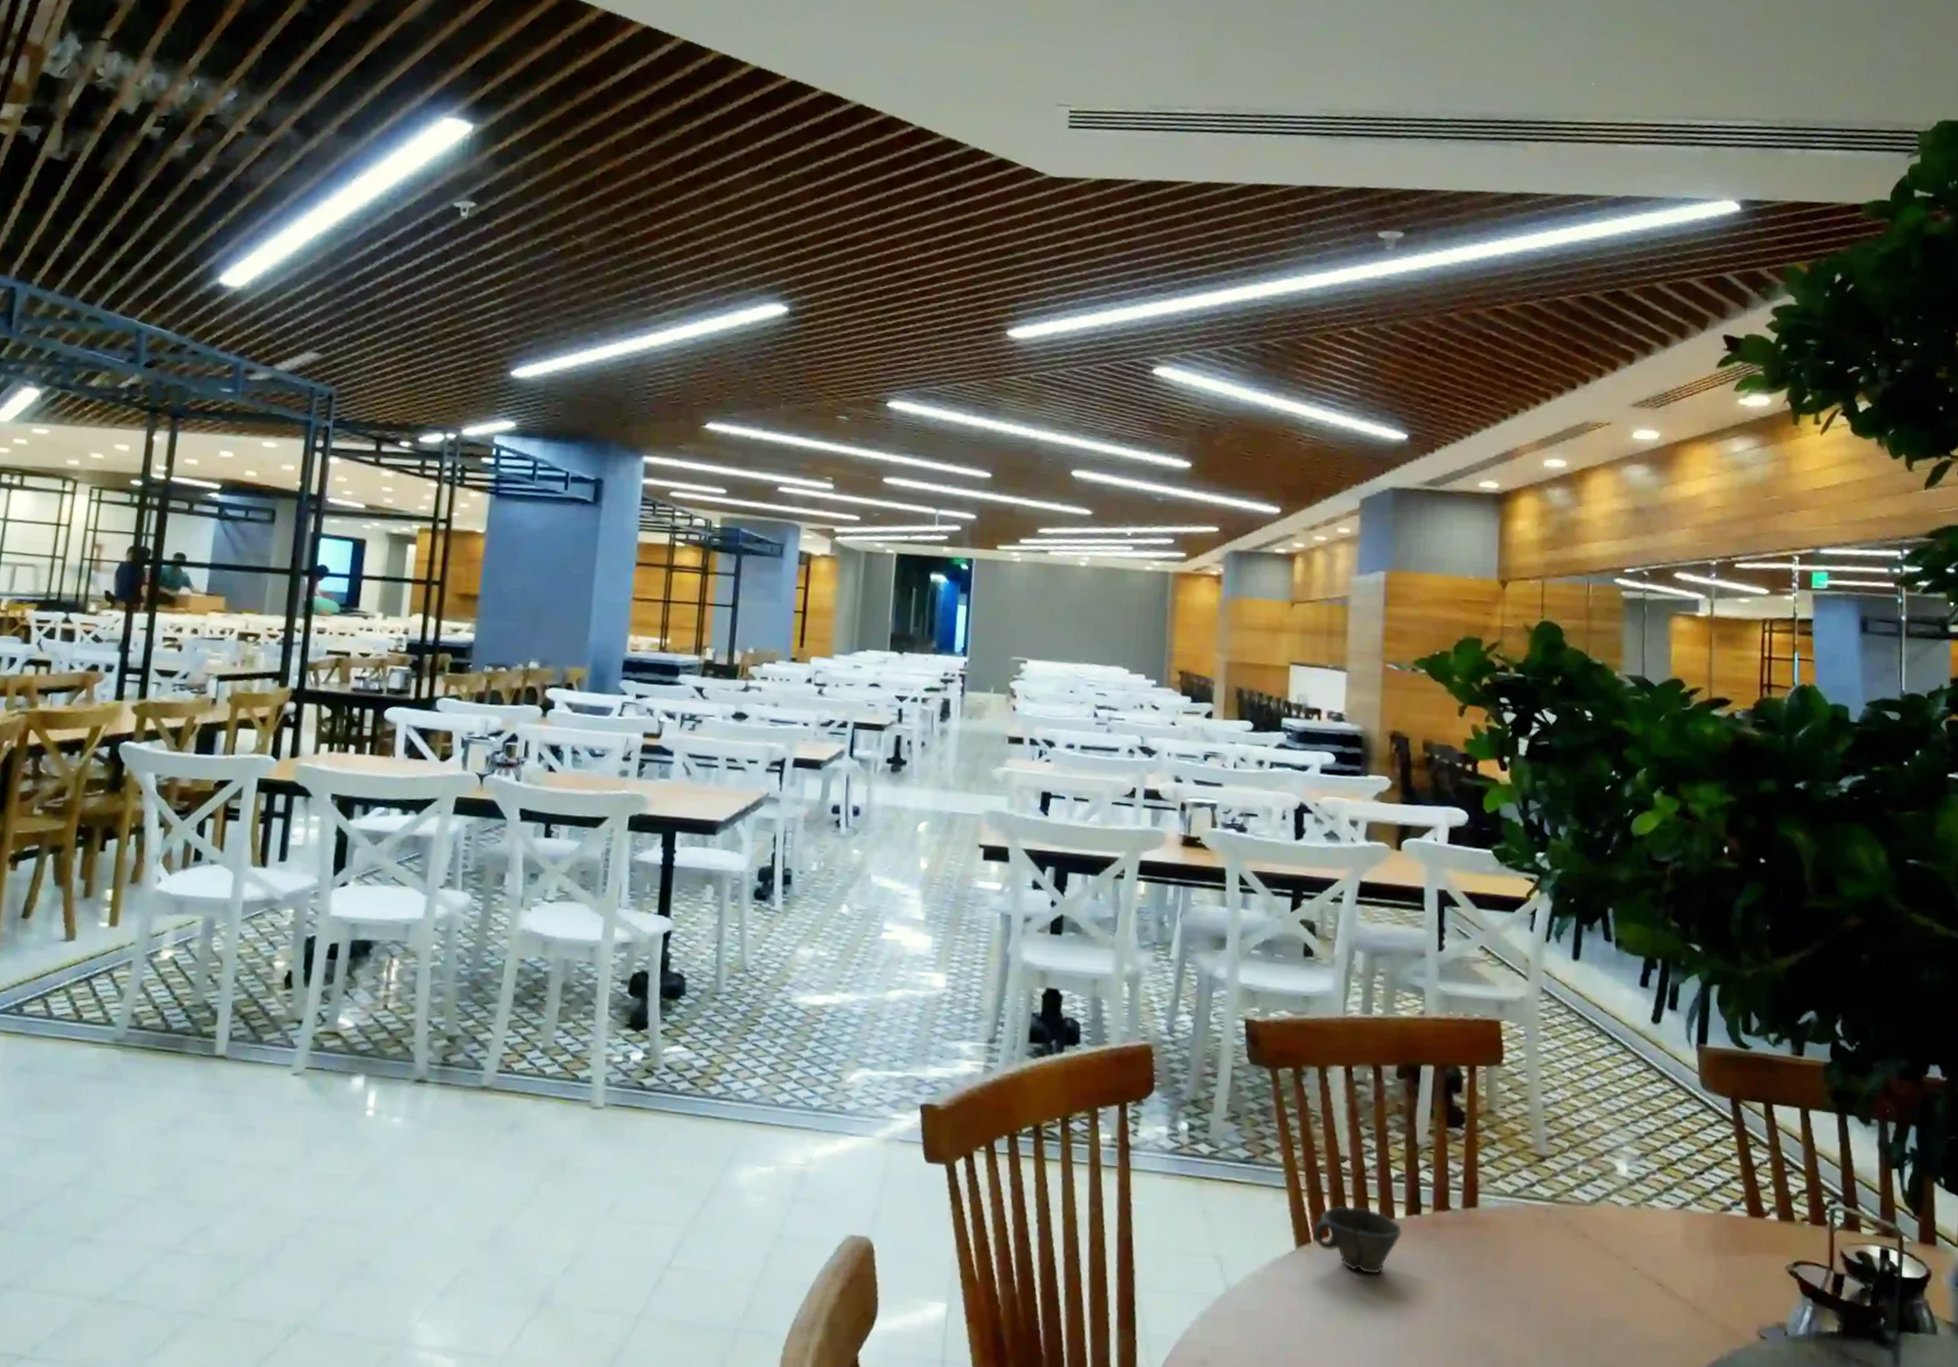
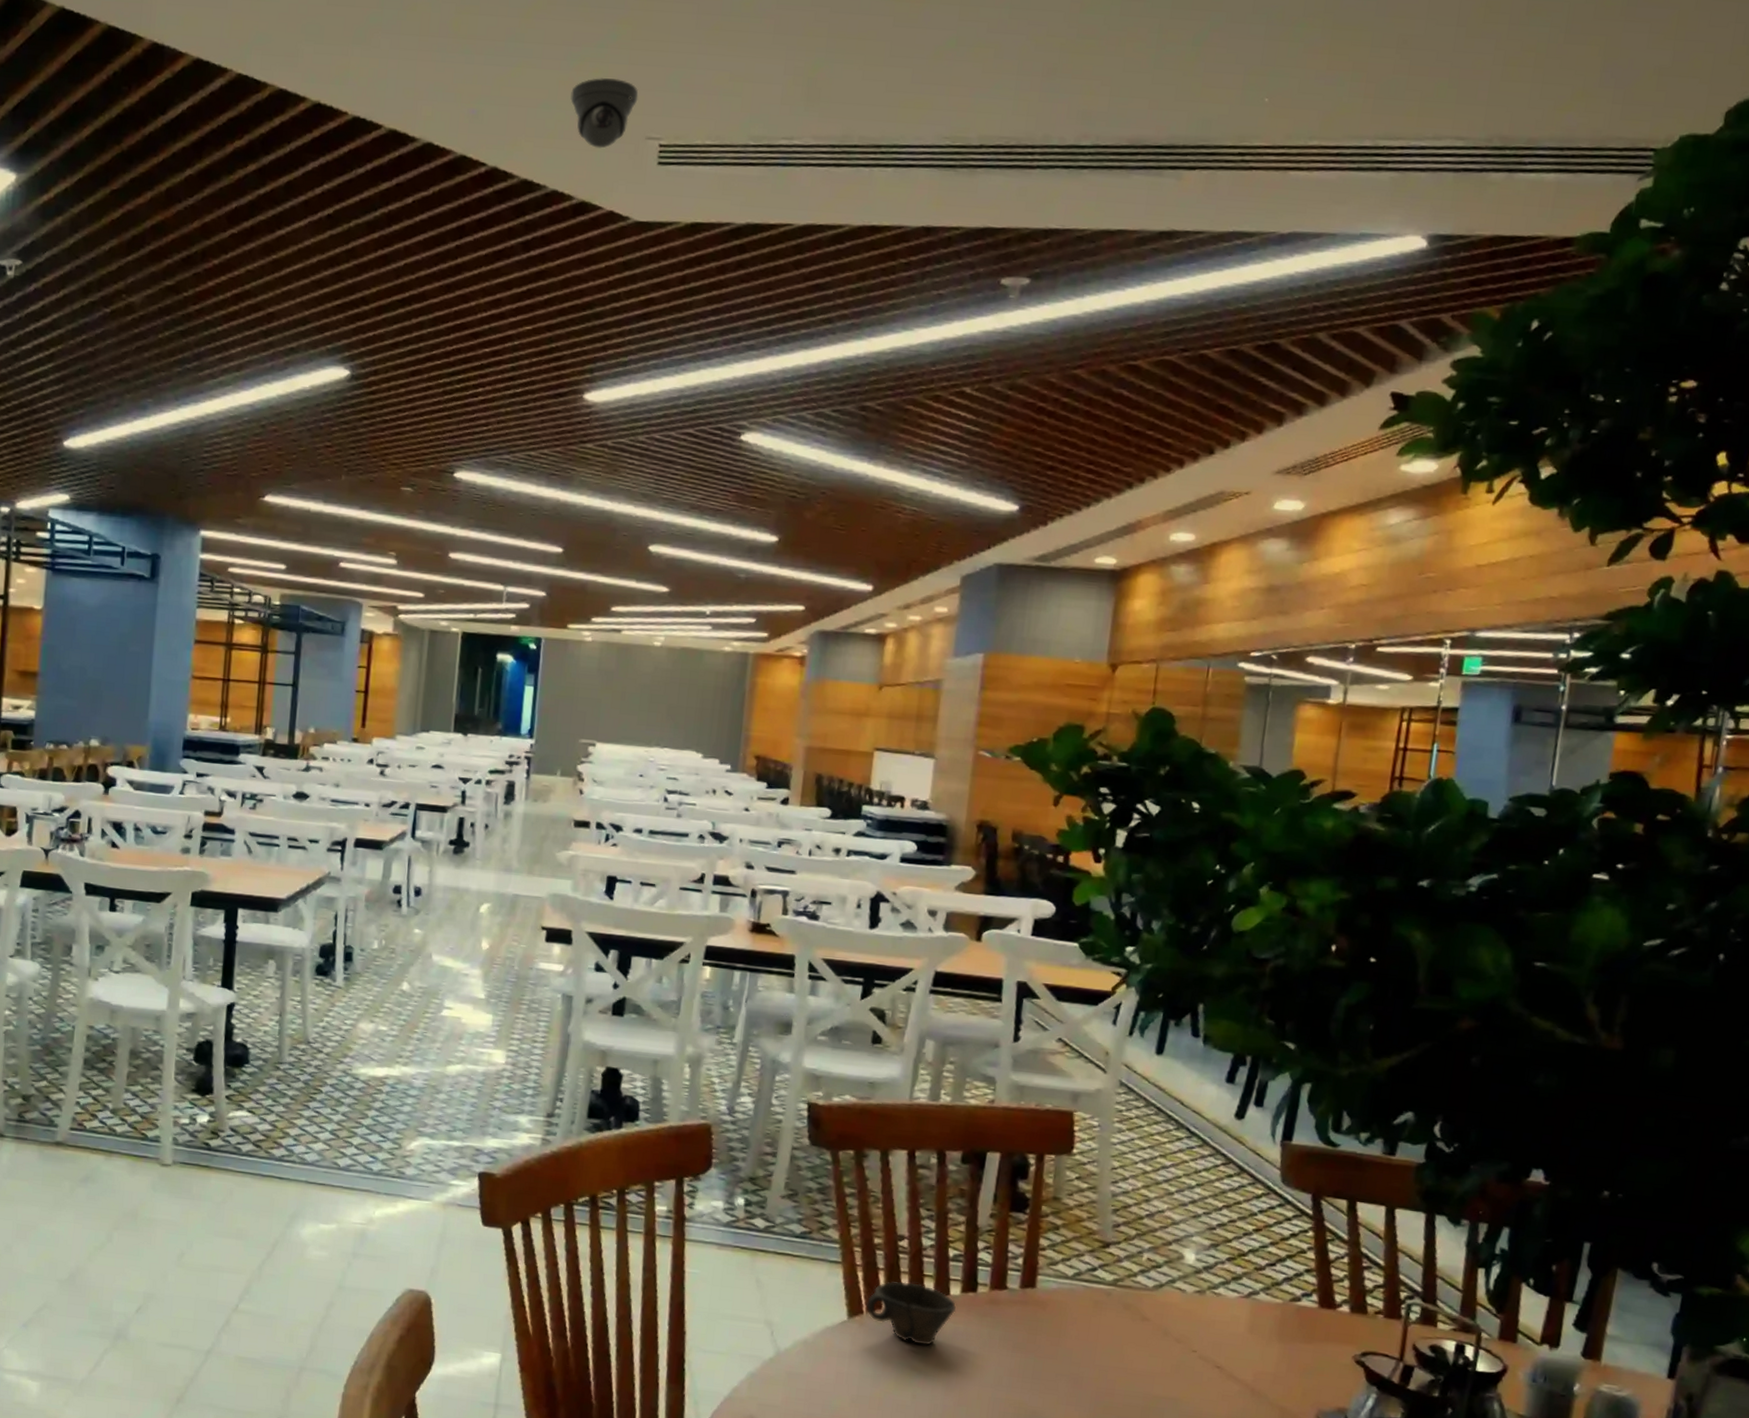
security camera: none [989,52,1050,113] -> present [570,78,639,149]

